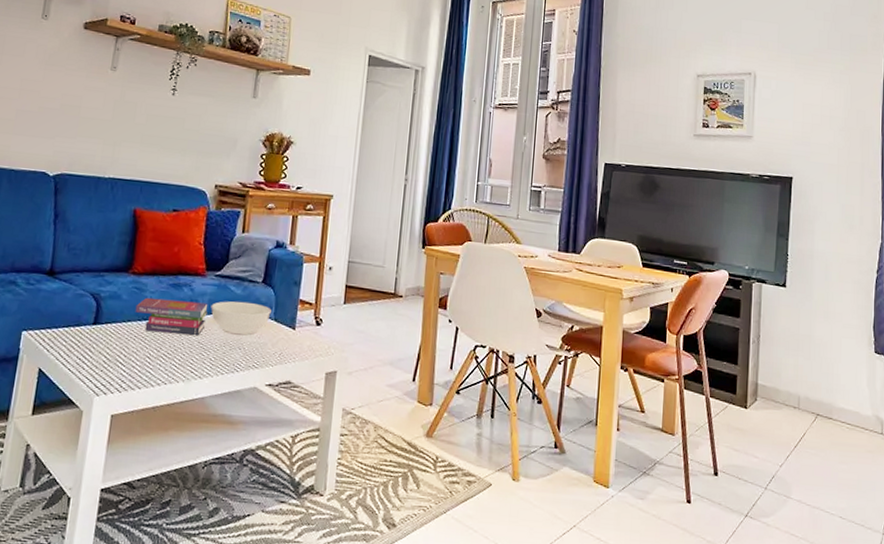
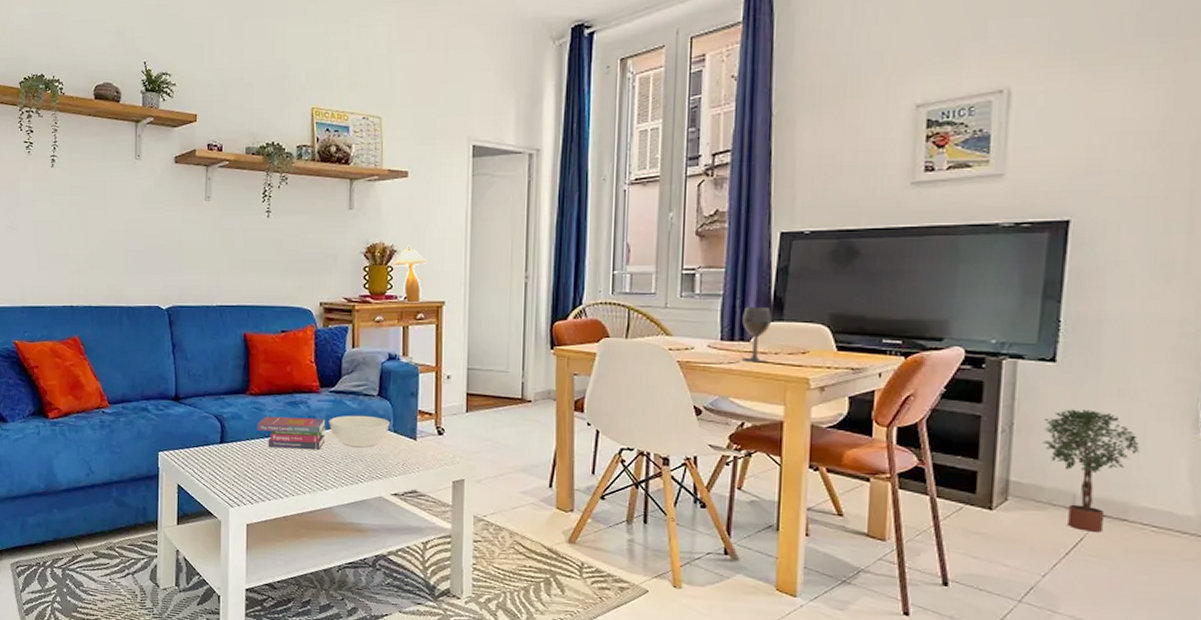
table lamp: none [290,139,320,194] -> present [394,246,426,303]
wine glass: none [573,224,597,274] -> present [741,307,773,363]
potted tree: none [779,326,838,428] -> present [1043,409,1140,532]

